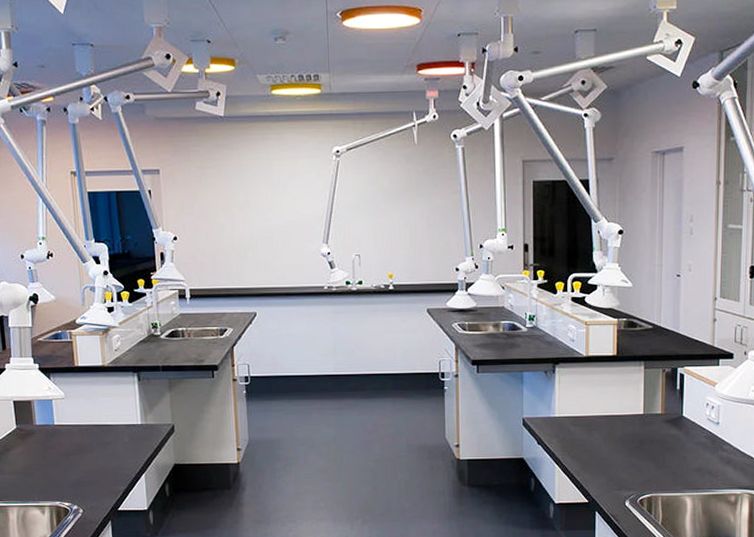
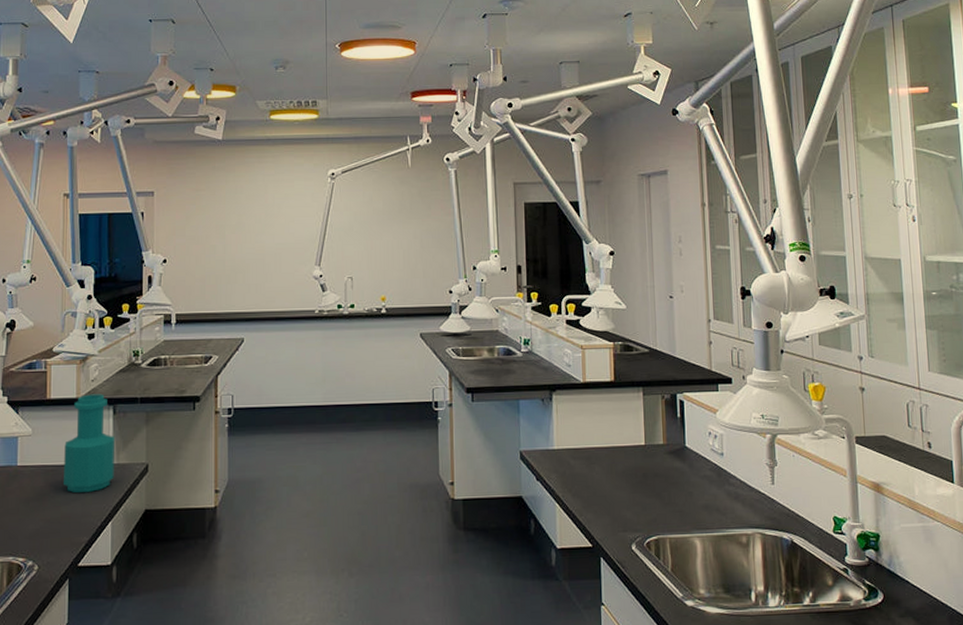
bottle: none [95,362,144,448] -> present [64,394,115,492]

